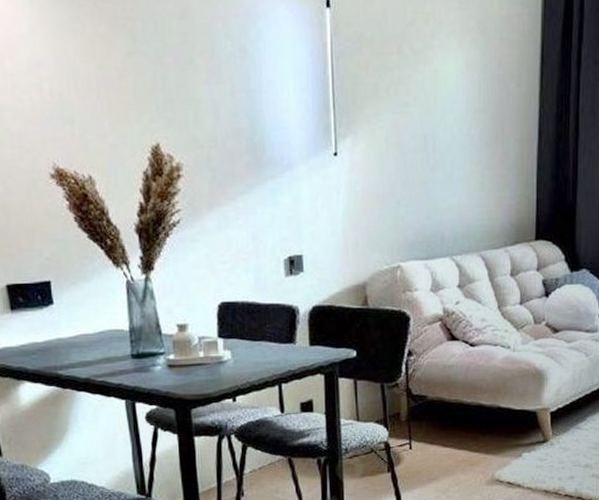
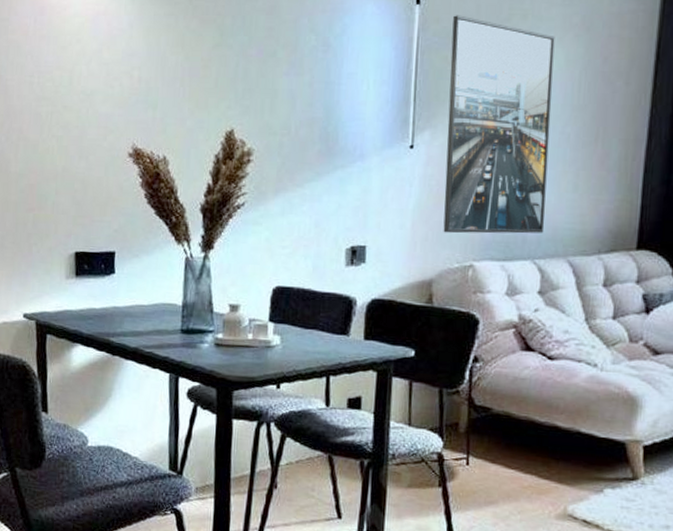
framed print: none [362,19,459,237] -> present [443,15,555,234]

